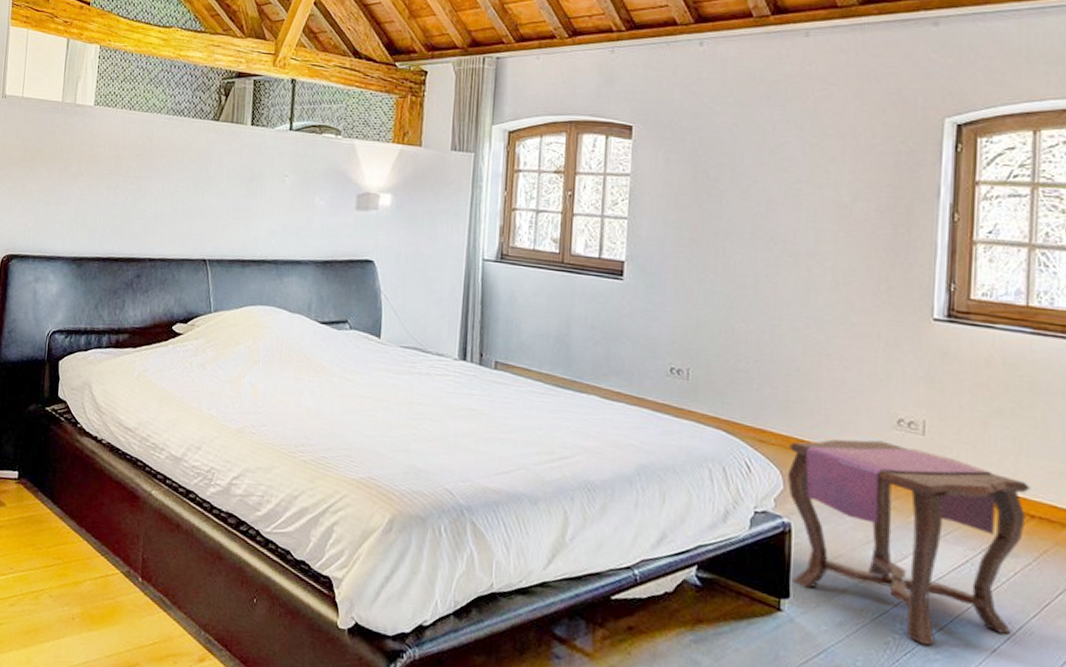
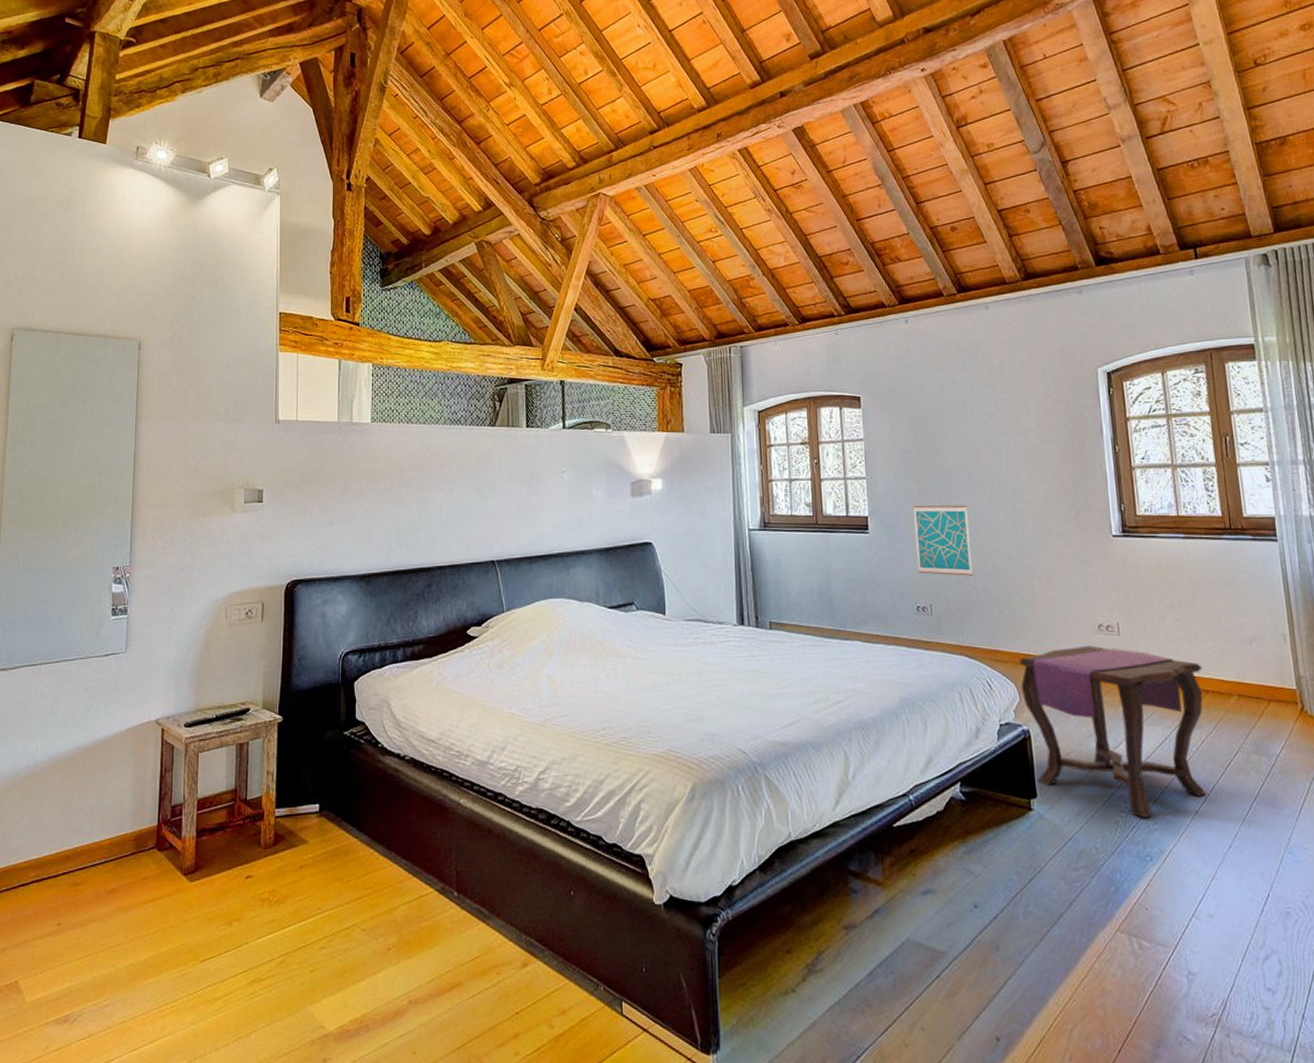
wall art: none [677,254,748,343] -> present [913,505,974,576]

